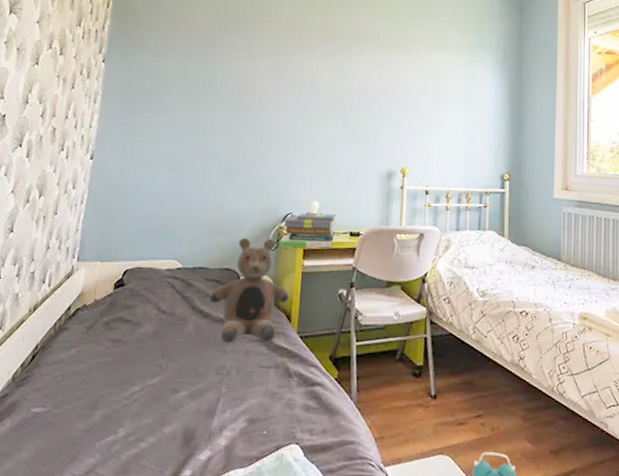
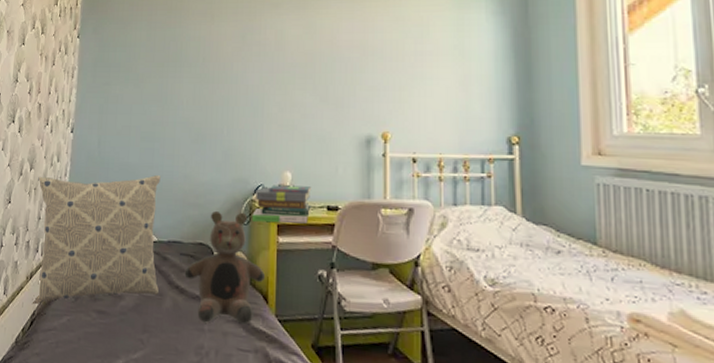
pillow: none [34,203,189,338] -> present [31,175,161,305]

